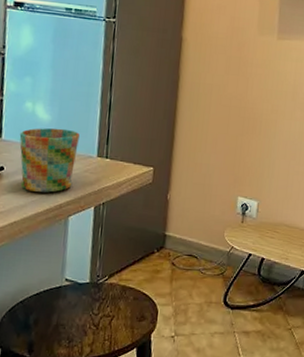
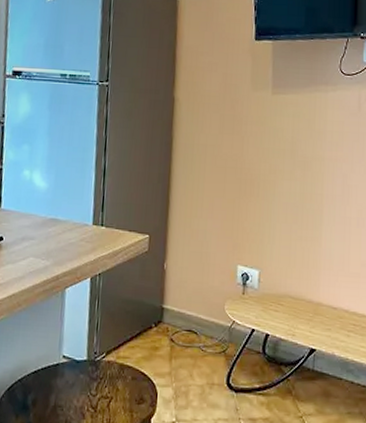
mug: present [19,128,80,193] -> none [17,195,75,263]

